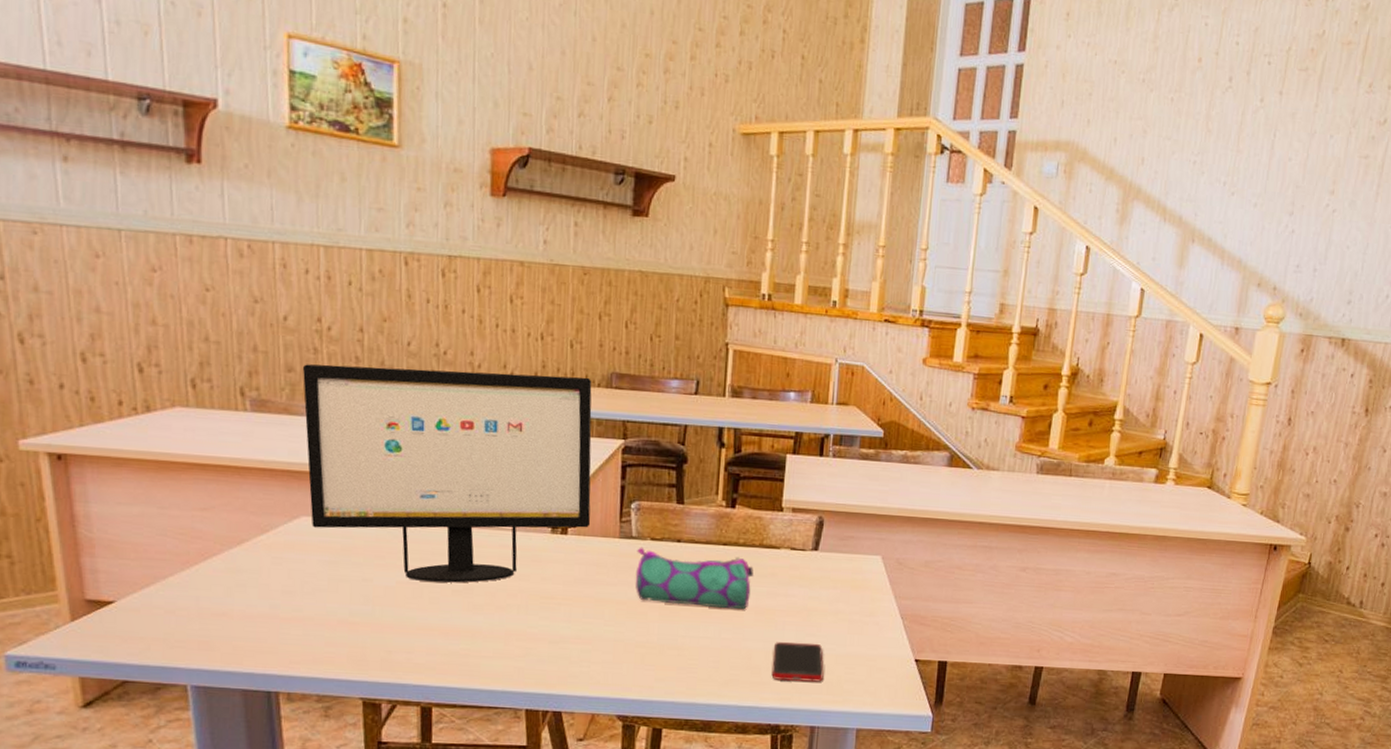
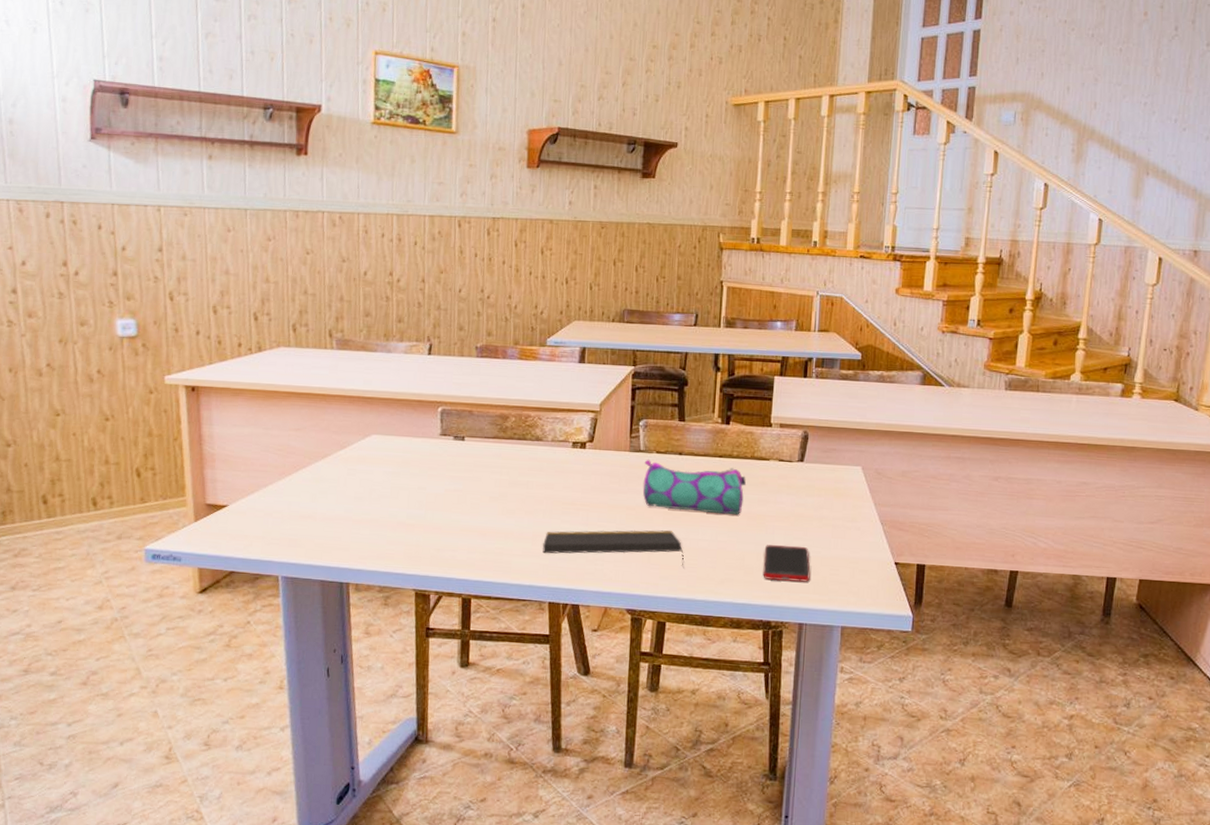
computer monitor: present [303,364,592,583] -> none [377,309,608,491]
notepad: none [517,627,683,668] -> present [542,530,684,567]

